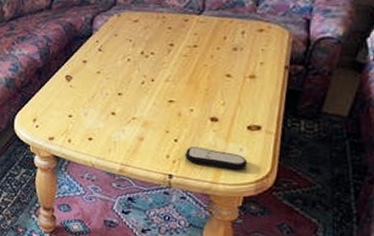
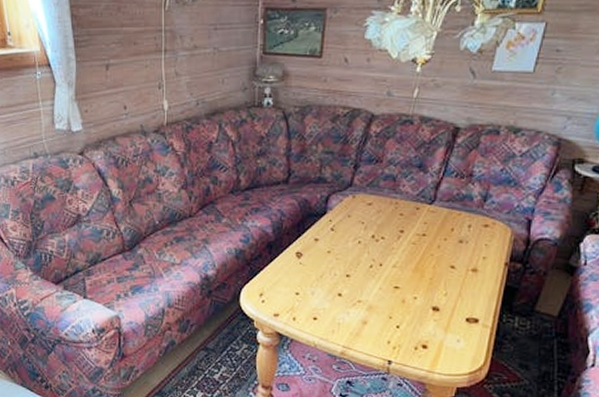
remote control: present [185,147,248,170] -> none [405,334,464,360]

